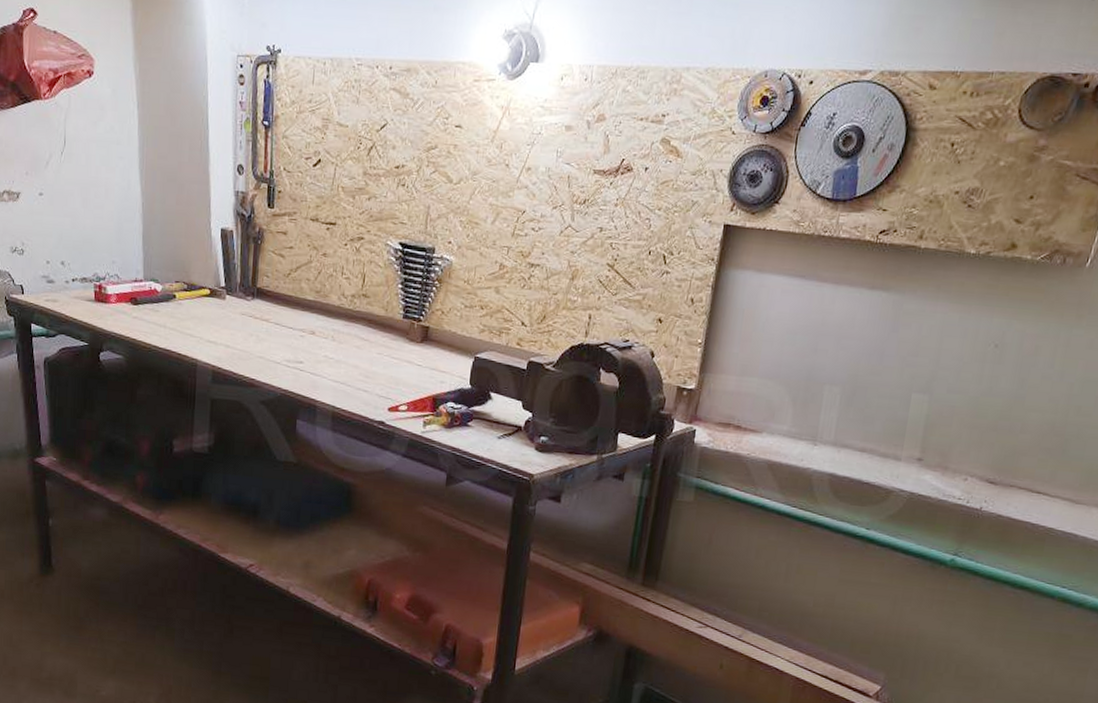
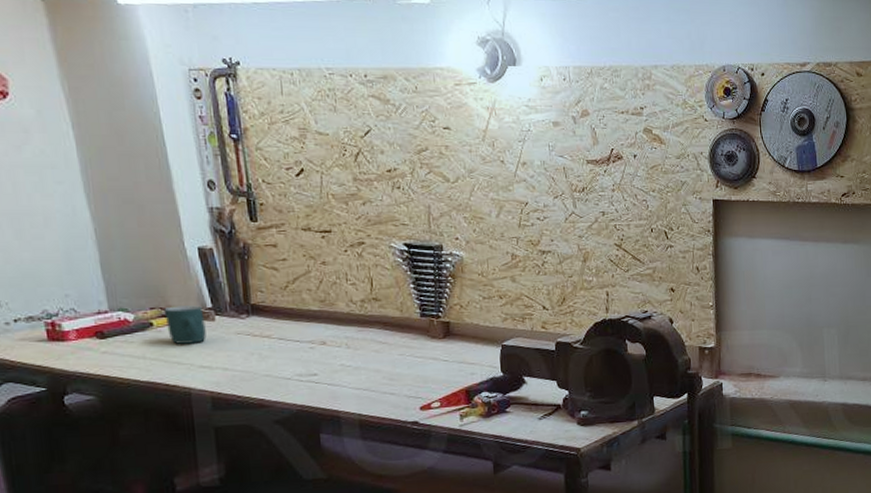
mug: none [186,281,217,319] -> present [164,305,207,344]

